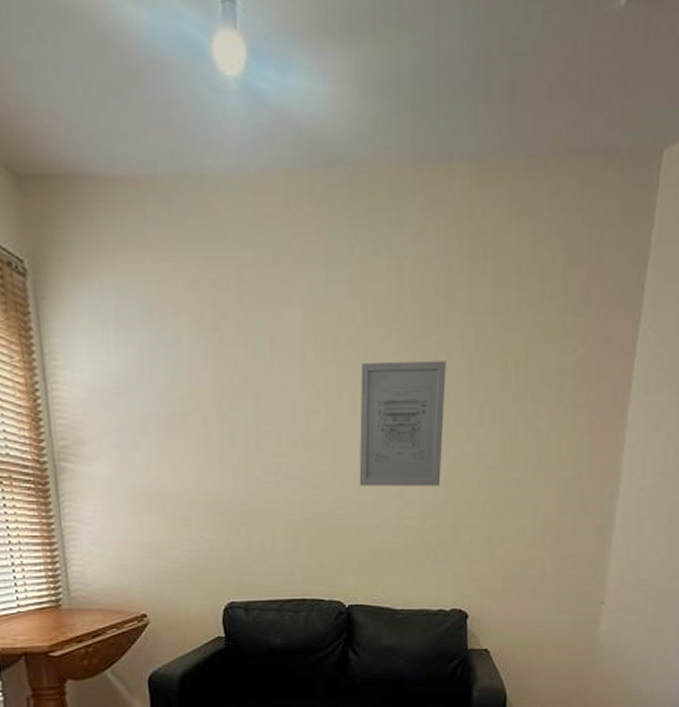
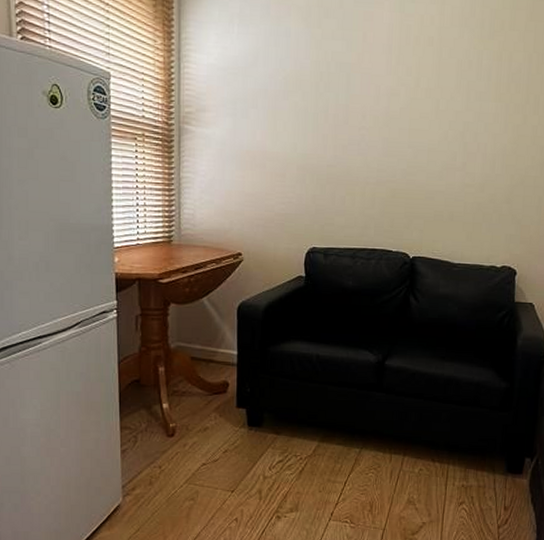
wall art: present [359,360,446,487] -> none [428,56,509,161]

